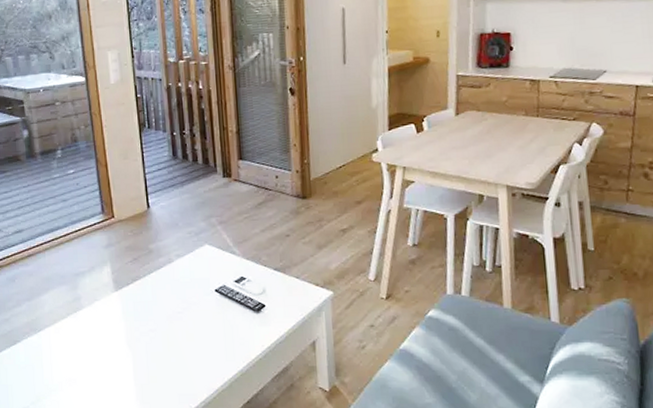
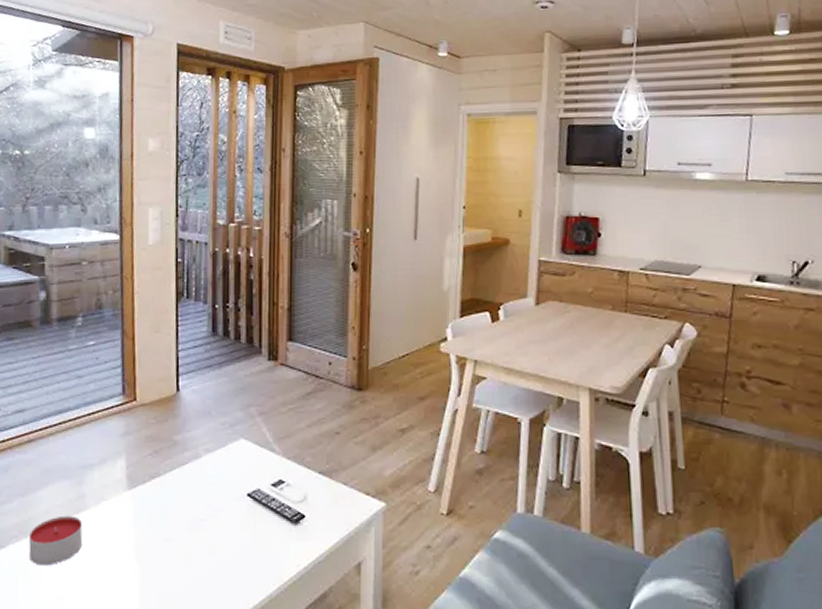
candle: none [39,314,82,355] -> present [29,515,83,566]

